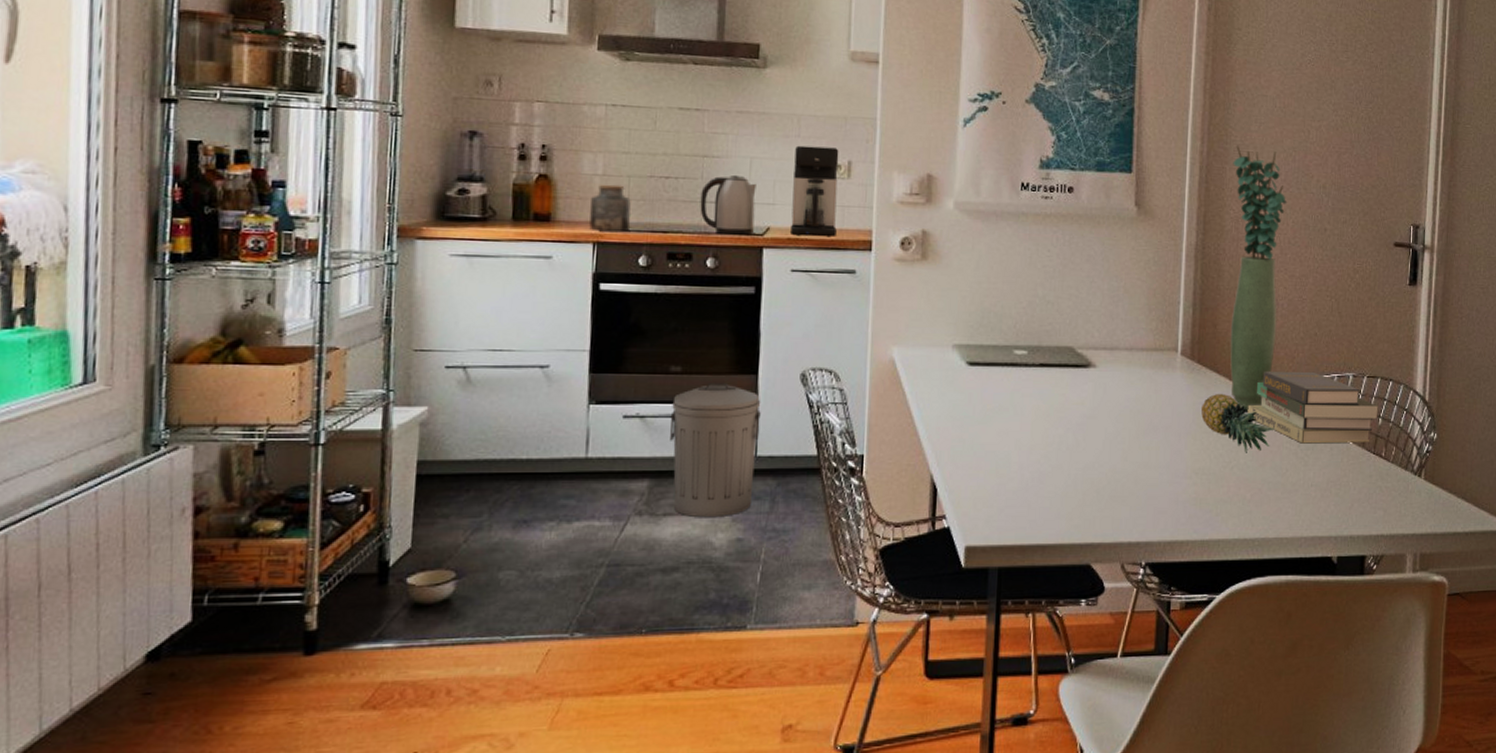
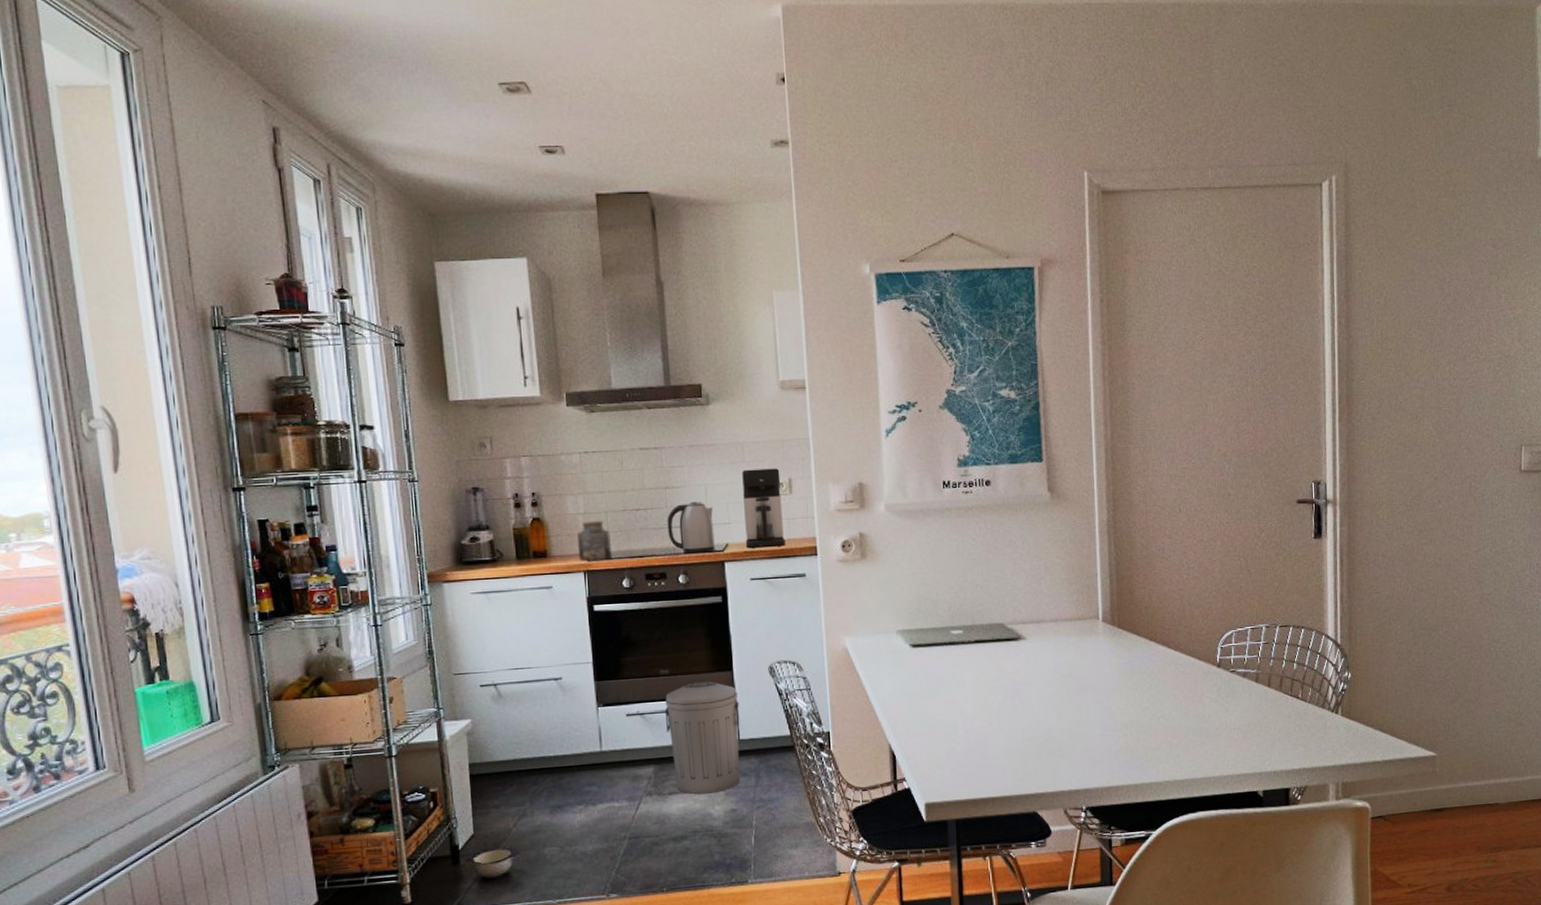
fruit: present [1201,394,1276,453] -> none [1125,653,1196,705]
vase: present [1230,145,1288,411] -> none [1136,425,1191,667]
books: present [1247,371,1379,444] -> none [1168,626,1293,692]

